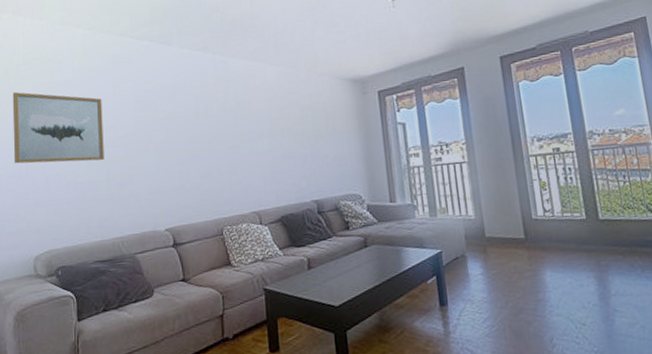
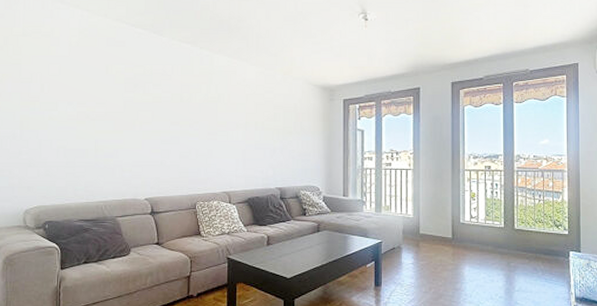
wall art: present [12,91,104,164] -> none [9,60,95,132]

